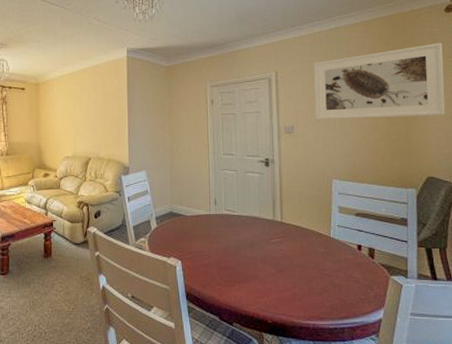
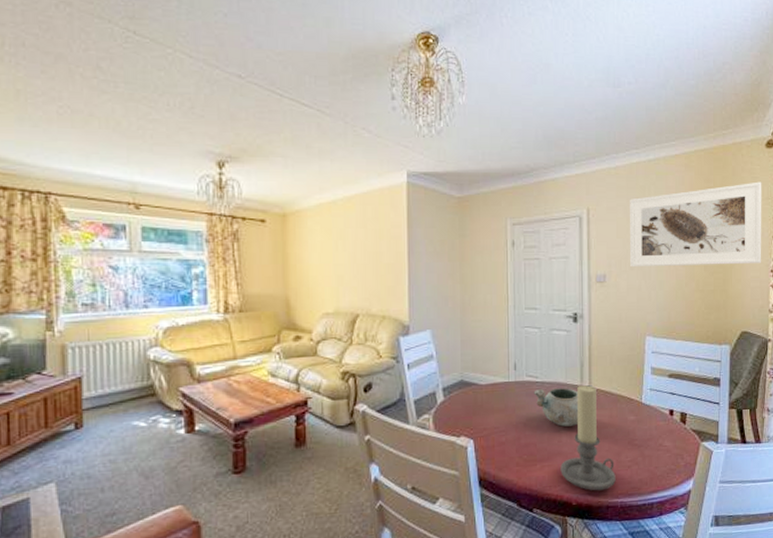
decorative bowl: none [231,220,286,254] -> present [533,385,595,427]
candle holder: none [256,220,308,312] -> present [560,385,616,491]

